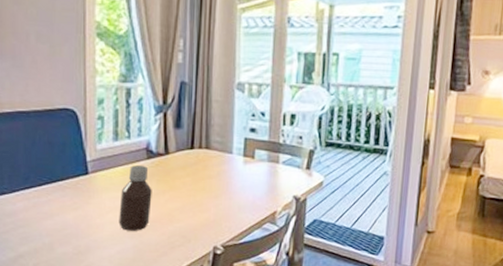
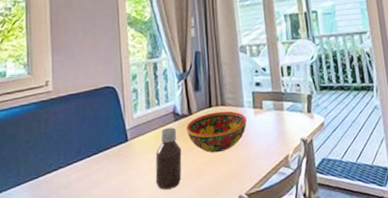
bowl: none [160,155,233,200] -> present [186,111,247,153]

